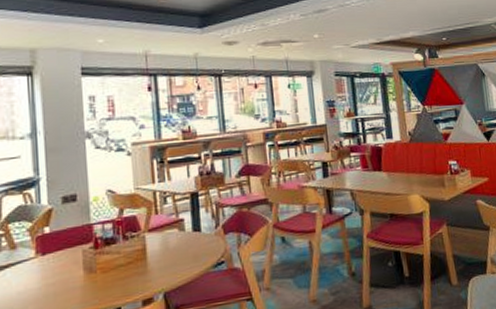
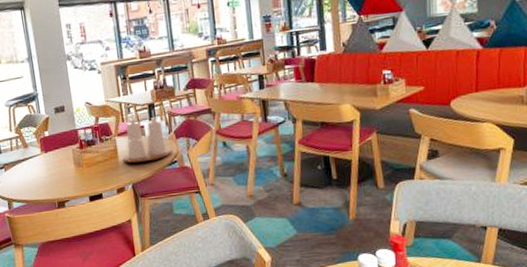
condiment set: none [153,198,219,266] -> present [123,109,172,163]

